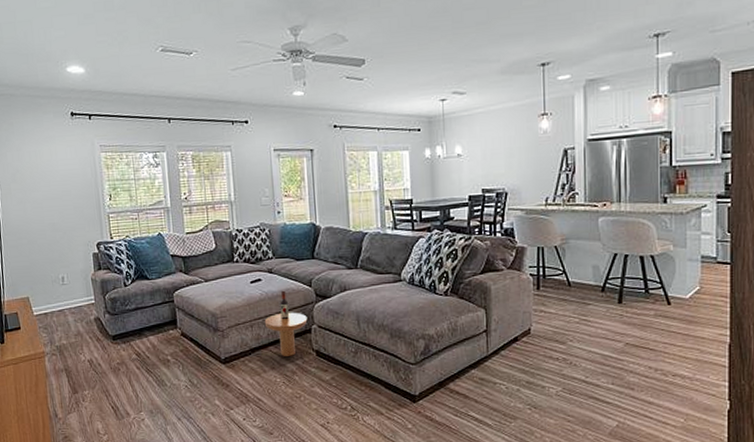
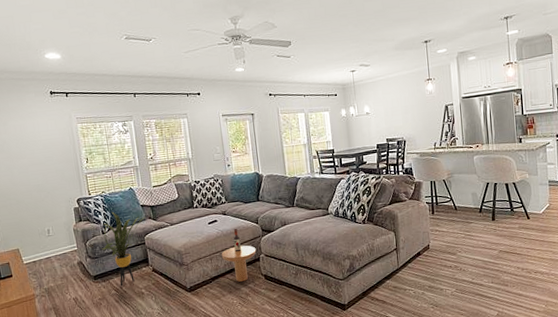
house plant: none [122,260,176,349] -> present [101,211,146,285]

